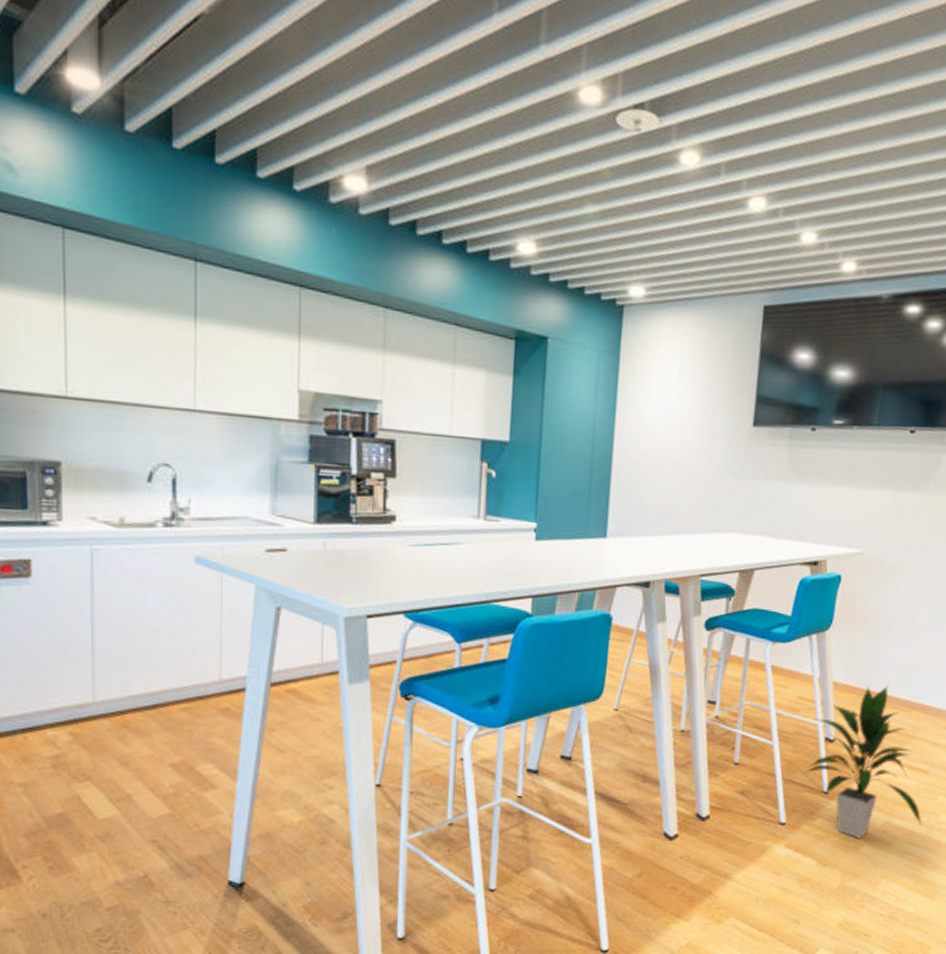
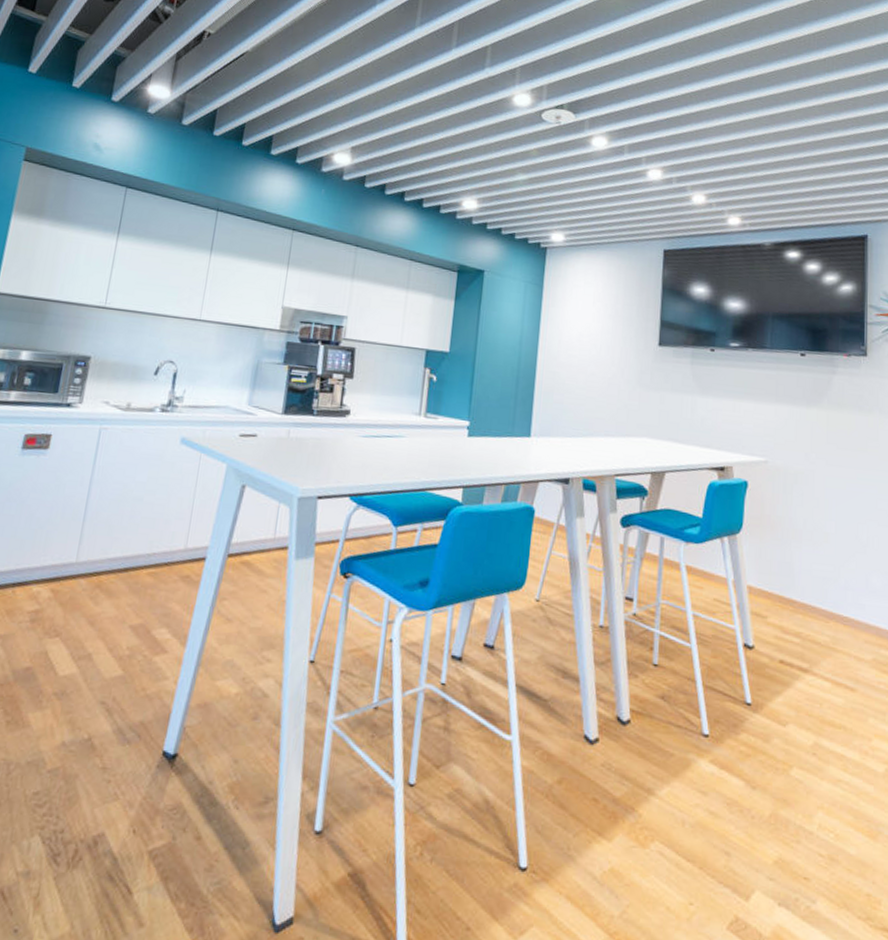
indoor plant: present [803,686,923,838] -> none [723,593,855,760]

